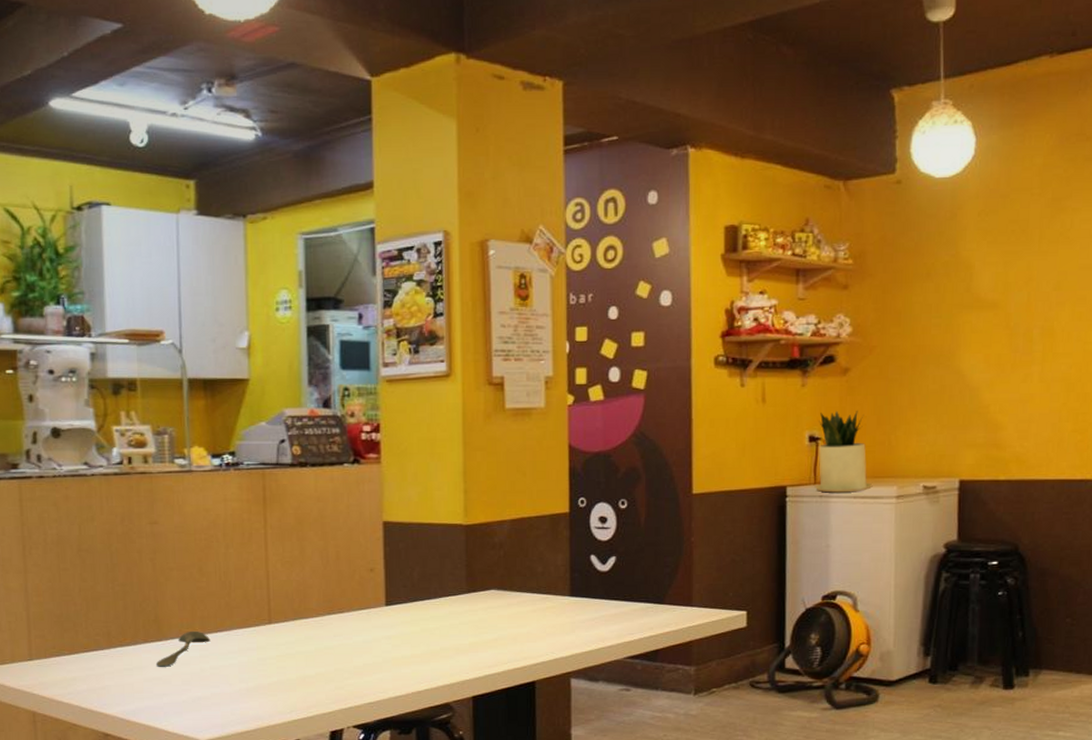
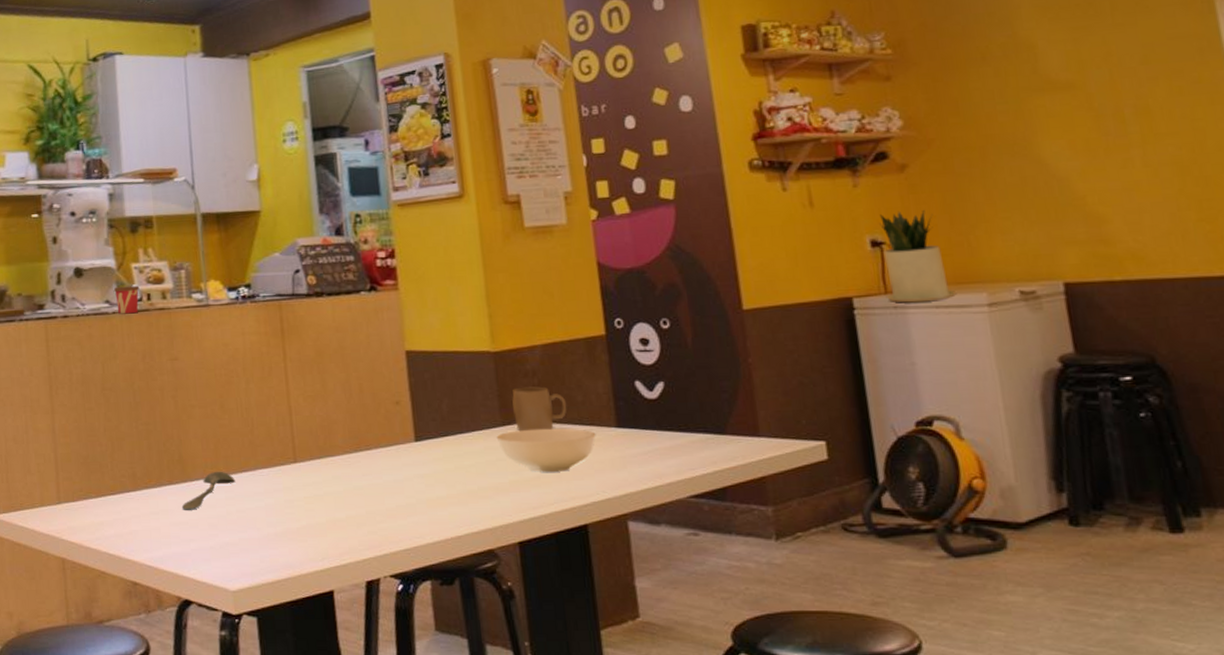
cup: none [92,448,121,477] -> present [113,285,140,314]
bowl: none [461,596,551,635] -> present [496,428,596,472]
mug: none [479,558,528,599] -> present [512,386,567,432]

